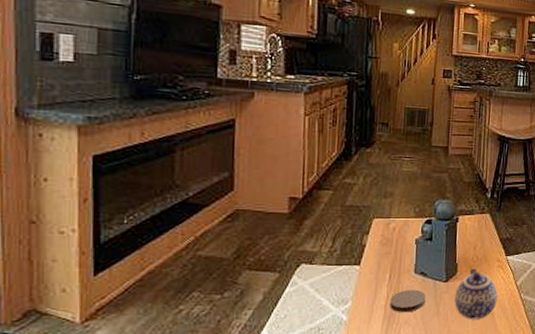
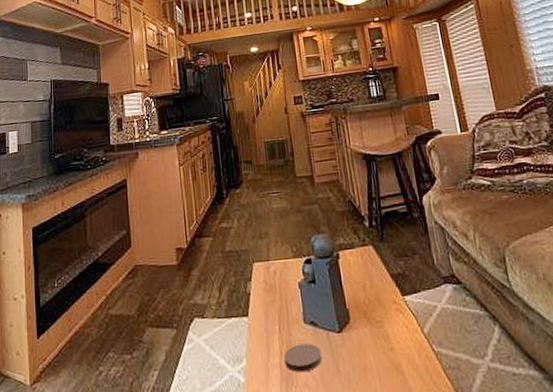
teapot: present [454,269,498,320] -> none [352,314,405,381]

